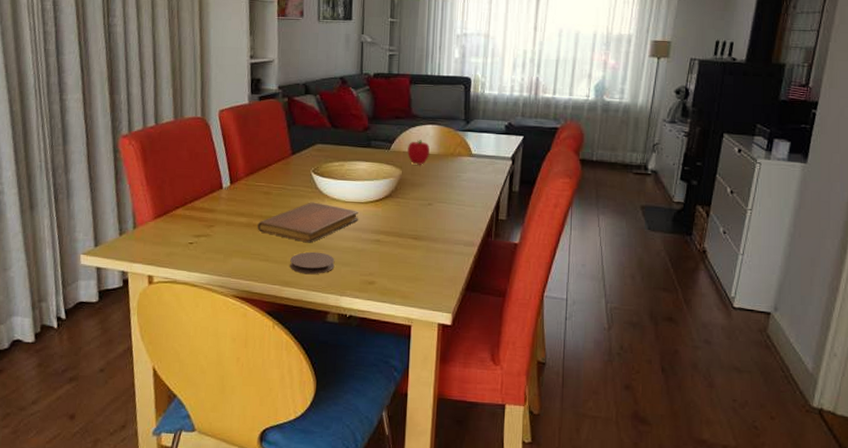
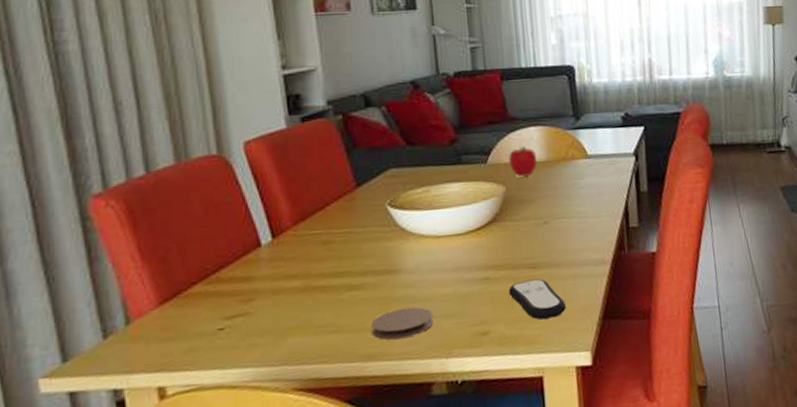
notebook: present [257,202,359,243] -> none [318,243,459,299]
remote control: none [393,247,437,281] -> present [508,278,566,320]

